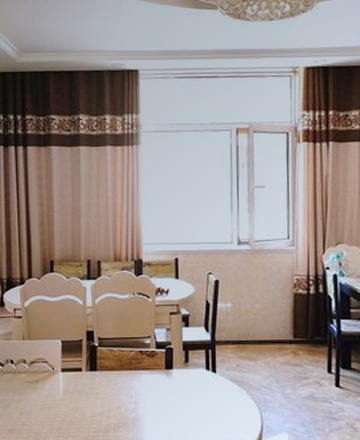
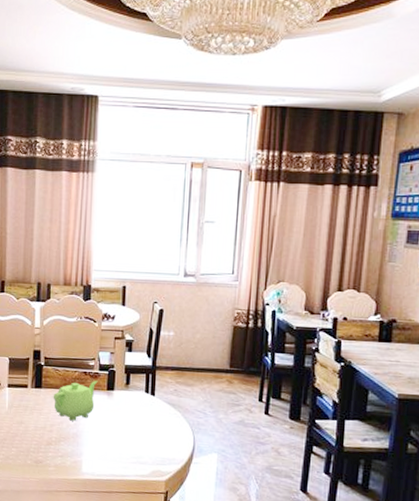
teapot: none [109,359,155,405] -> present [53,380,98,421]

